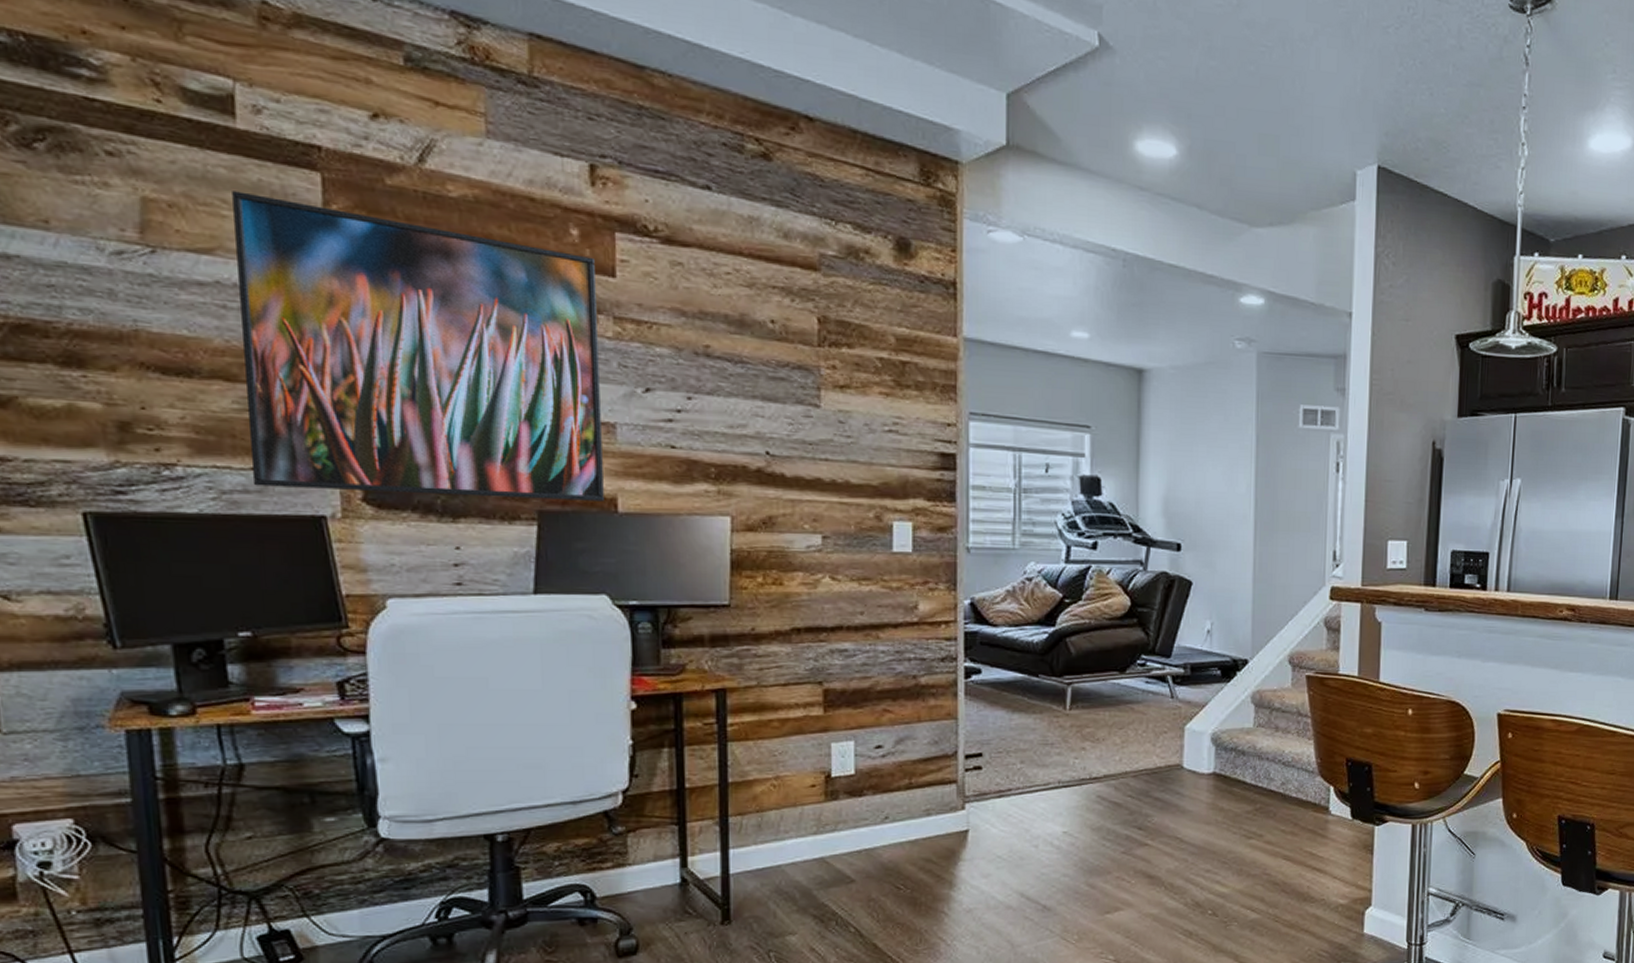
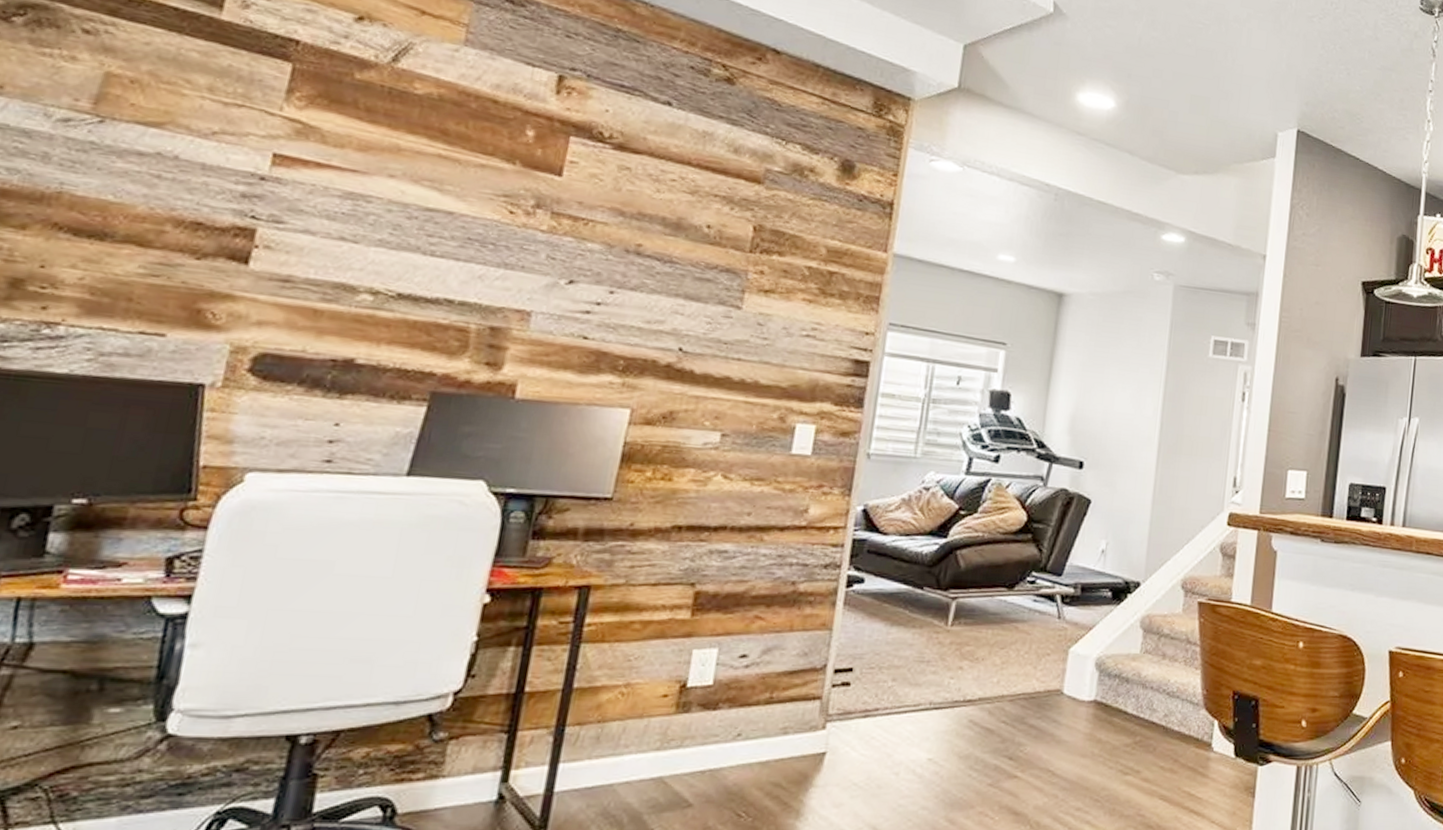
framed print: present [232,191,604,502] -> none [136,73,544,387]

